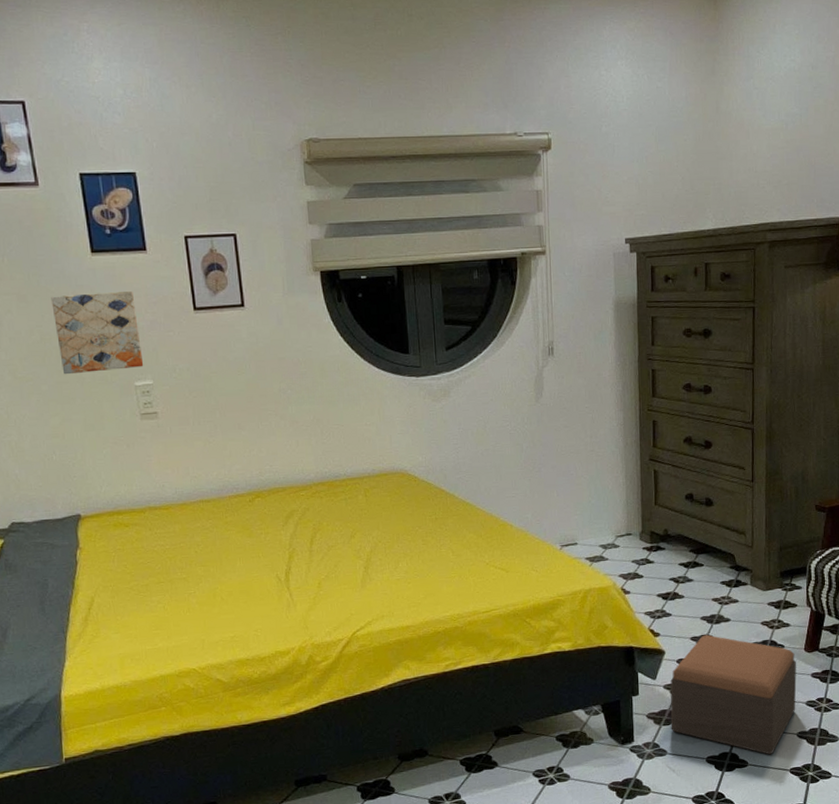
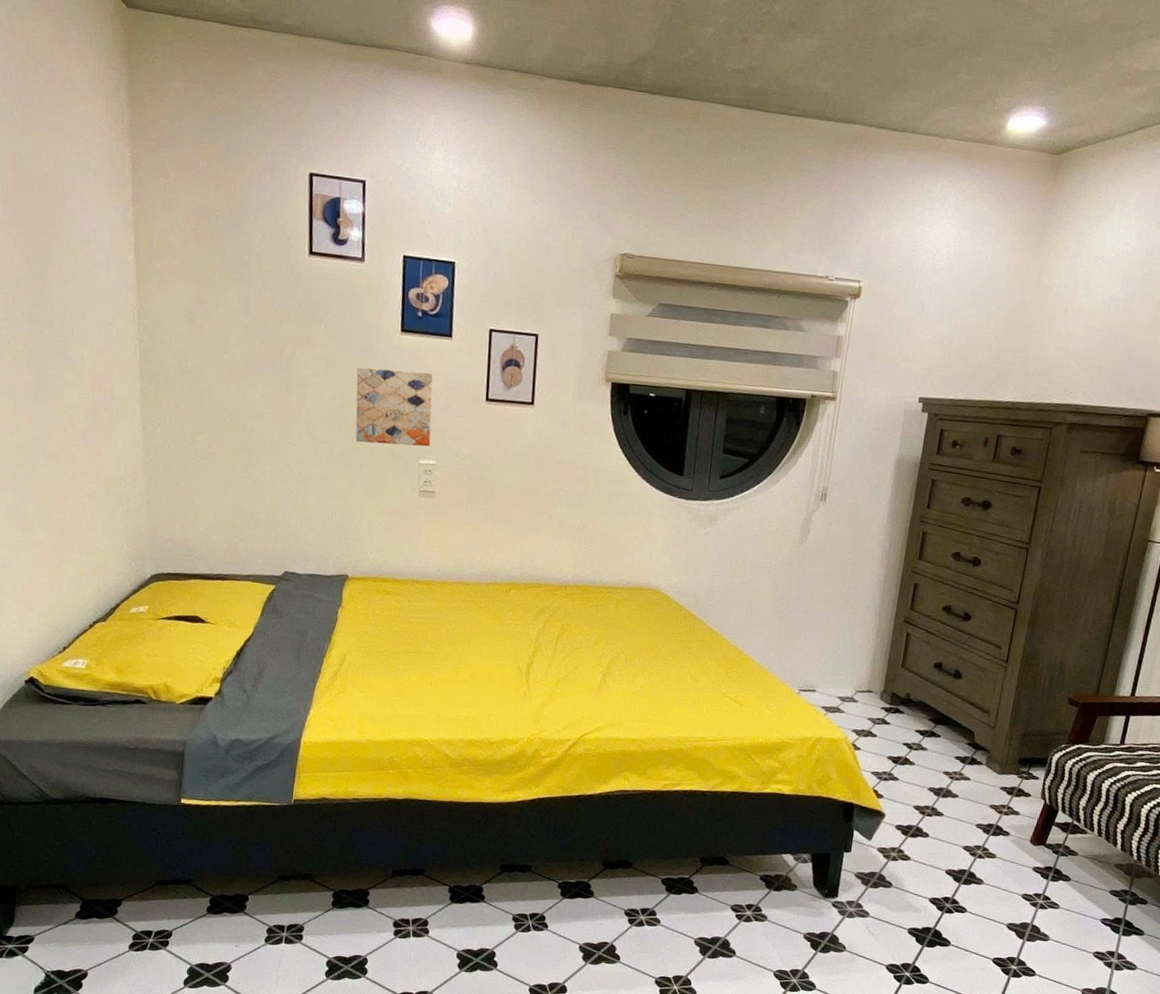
footstool: present [670,634,797,755] -> none [877,806,1019,940]

